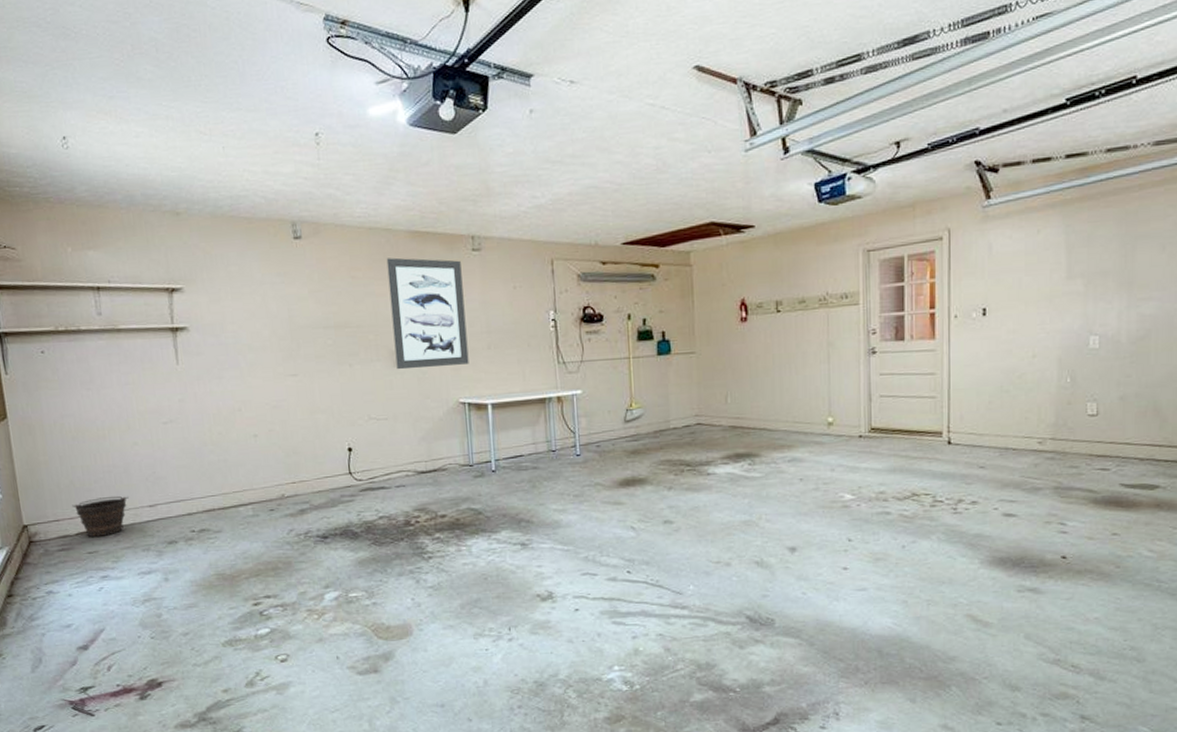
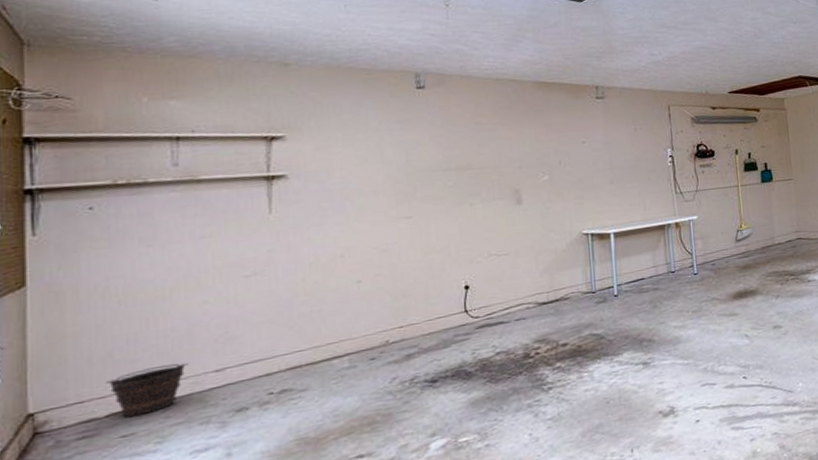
wall art: present [386,257,469,370] -> none [512,105,593,207]

